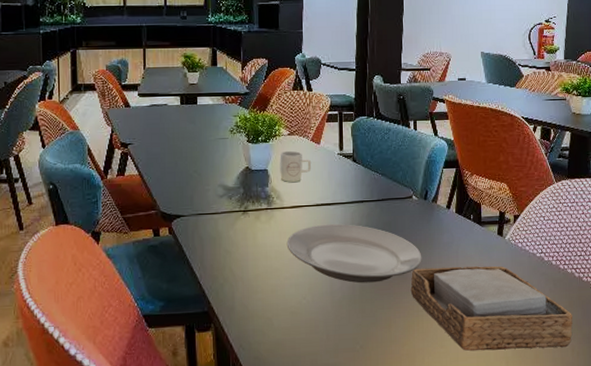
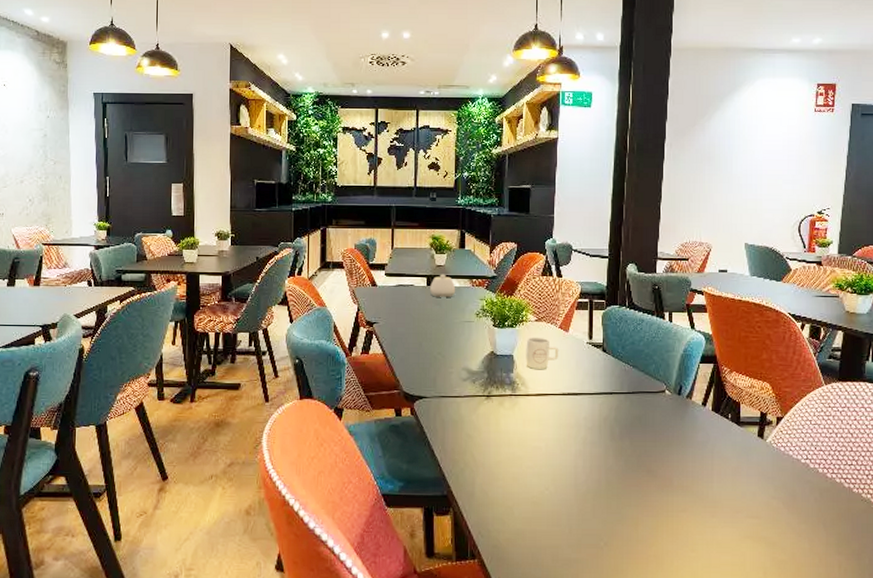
sugar bowl: none [183,92,210,116] -> present [429,274,456,297]
plate: present [286,223,422,283] -> none [530,414,674,478]
napkin holder: present [410,266,573,351] -> none [660,466,840,563]

